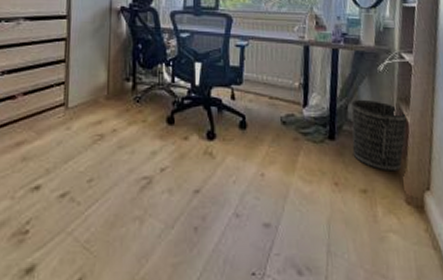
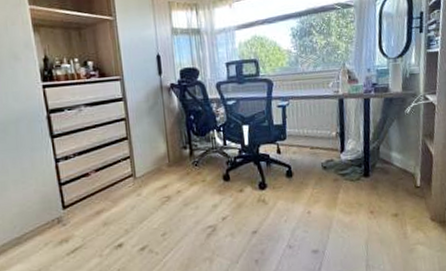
wastebasket: present [351,99,408,172] -> none [383,139,432,197]

